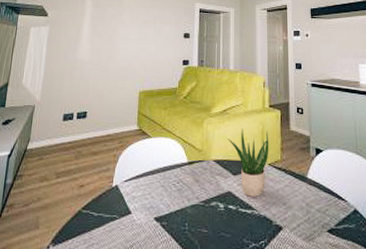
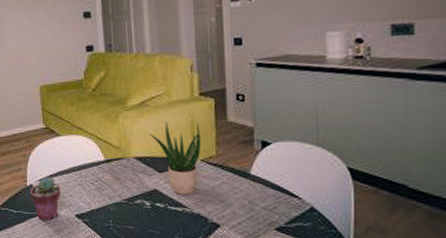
potted succulent: none [113,178,144,224] -> present [30,177,61,220]

